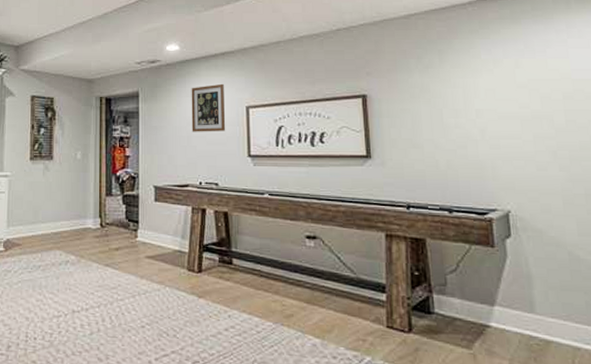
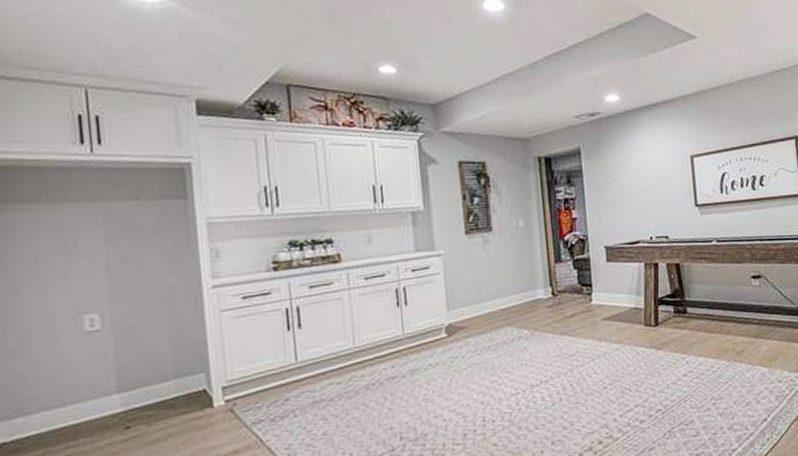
wall art: present [191,83,225,132] -> none [635,133,671,187]

